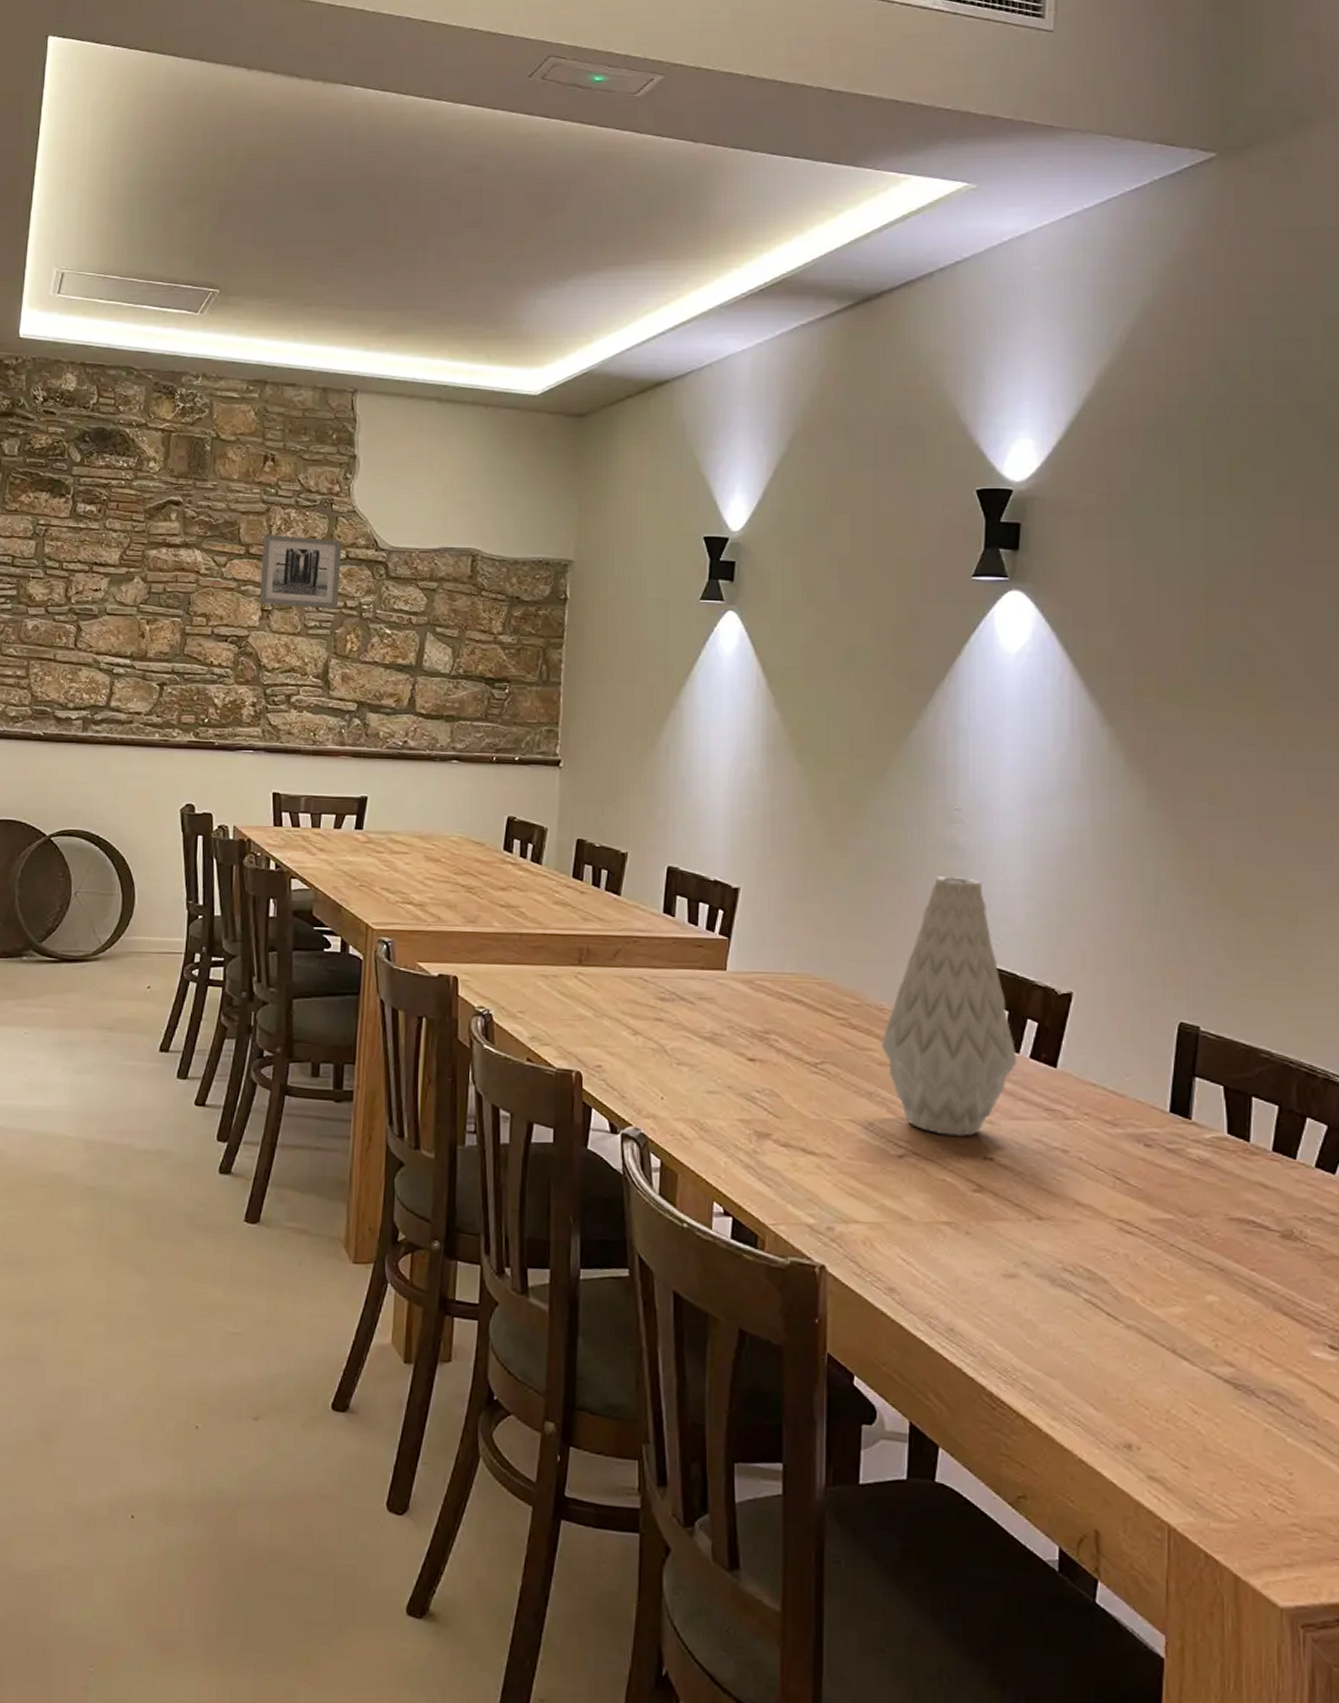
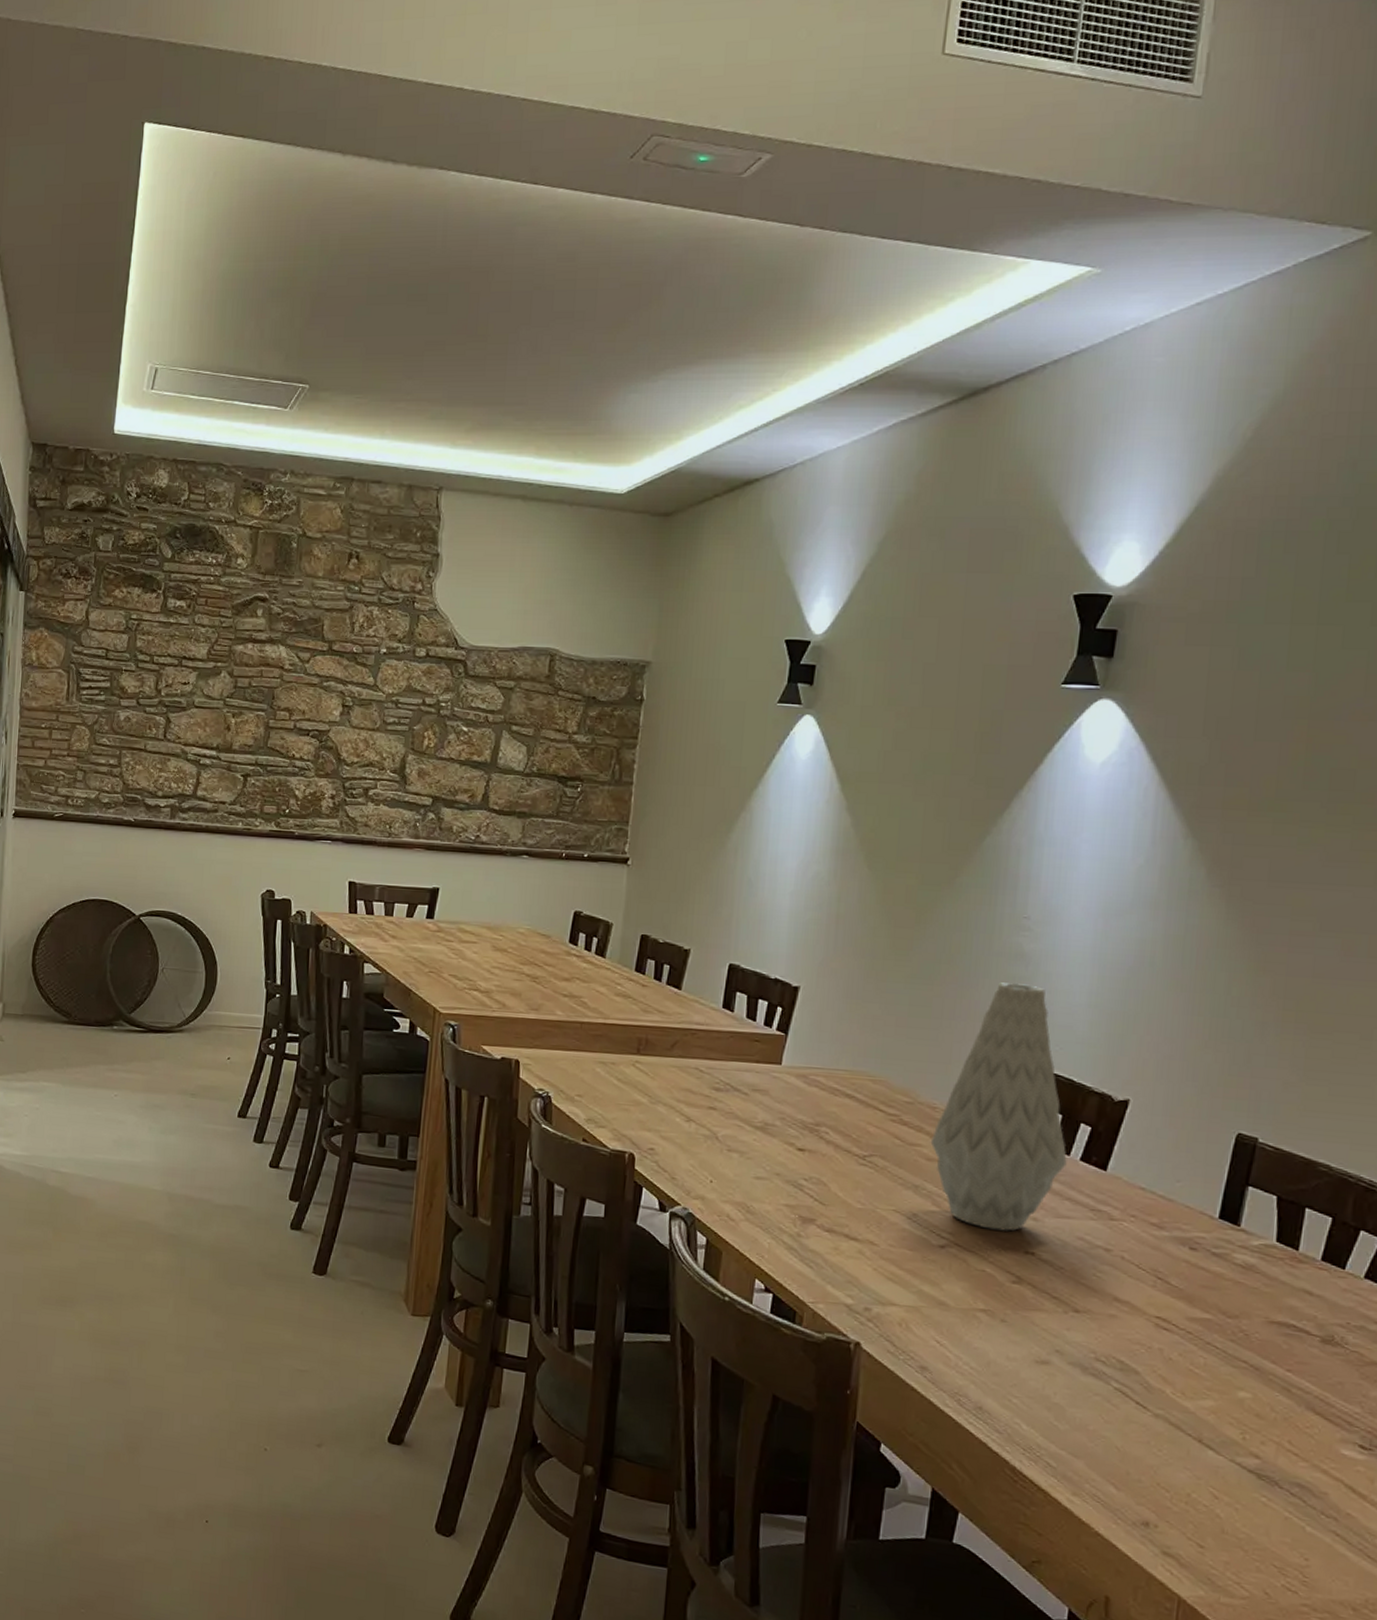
wall art: present [259,535,342,609] -> none [340,632,423,706]

